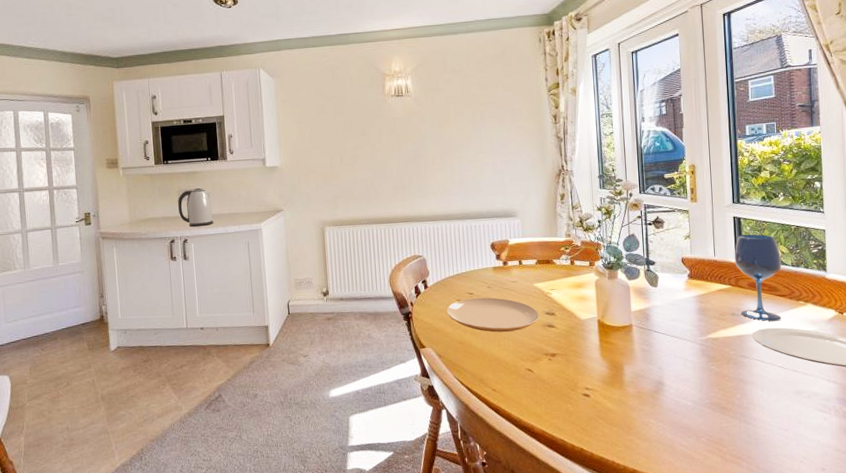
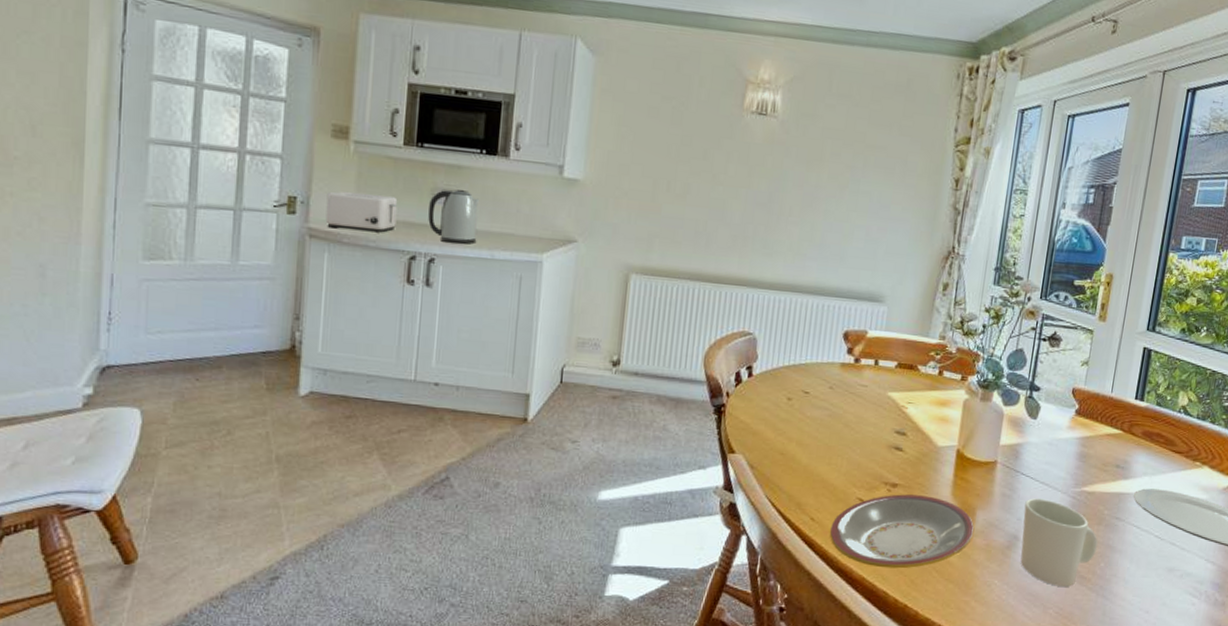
toaster: none [109,201,158,230] -> present [325,191,398,233]
plate: present [446,297,540,333] -> none [770,398,887,449]
plate: none [509,359,626,421] -> present [829,494,975,569]
mug: none [662,349,731,418] -> present [1020,498,1098,587]
wineglass: present [734,234,782,321] -> none [1126,370,1188,481]

